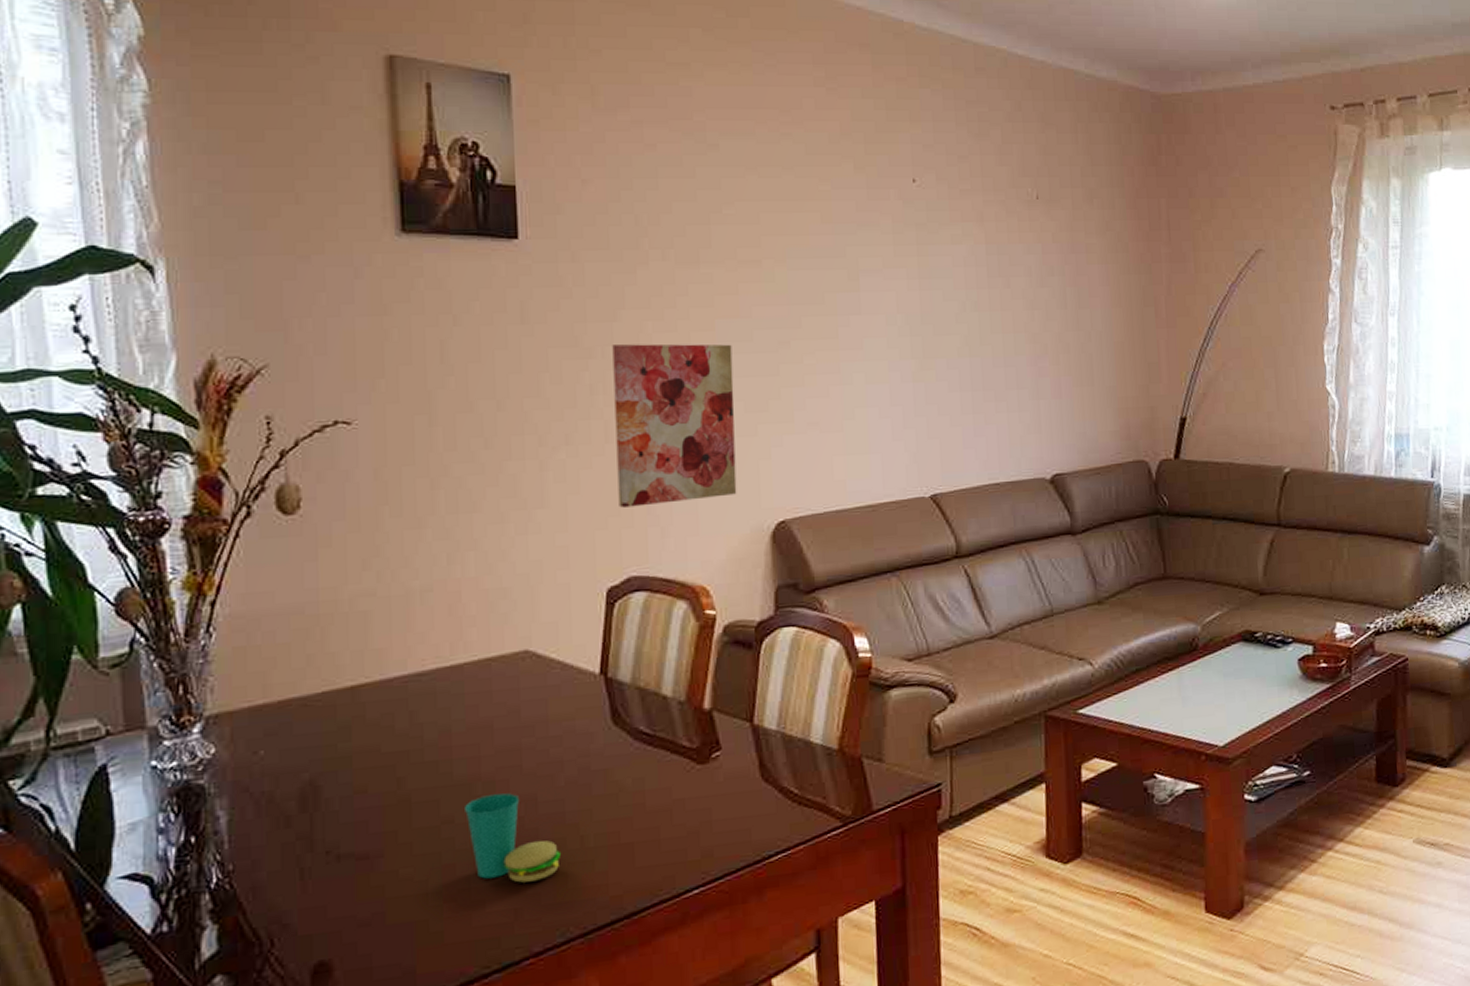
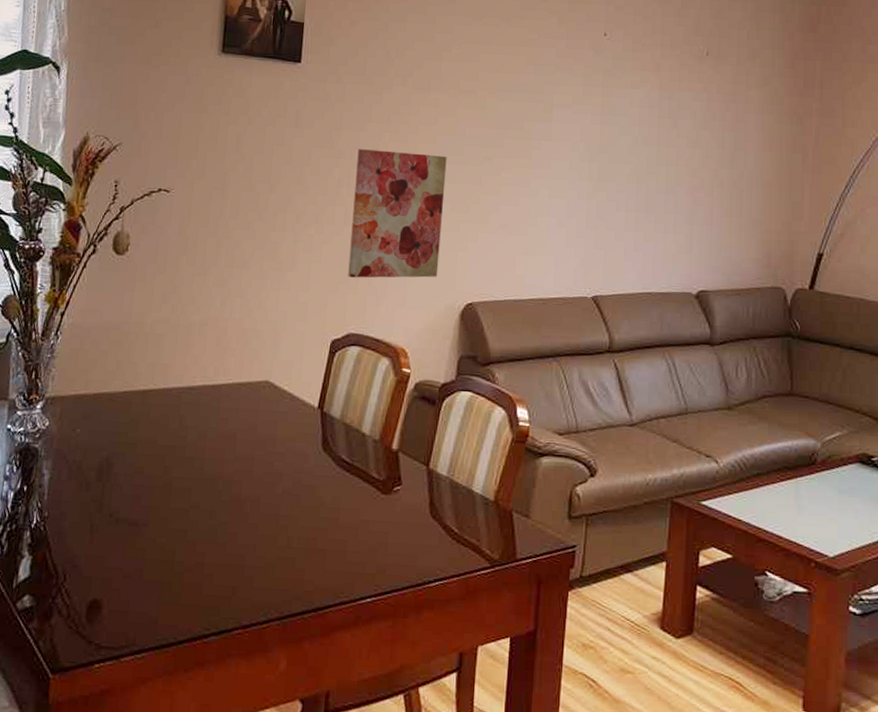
cup: present [465,793,560,883] -> none [208,491,271,567]

